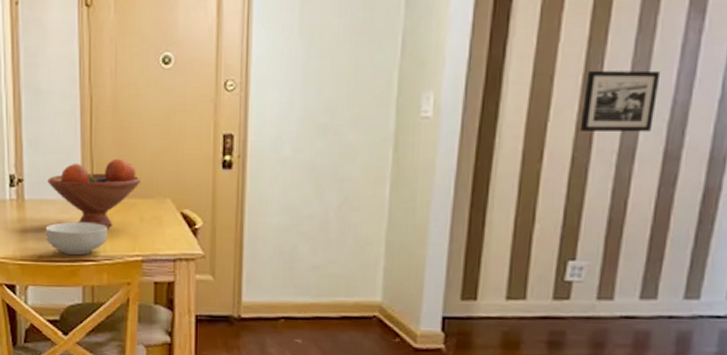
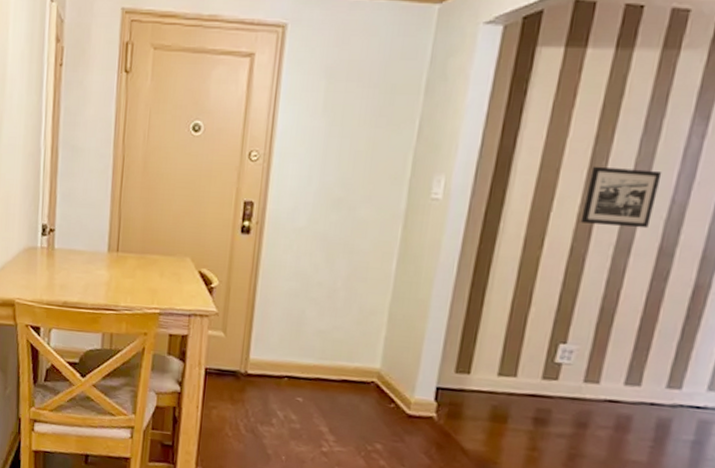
cereal bowl: present [45,221,108,256] -> none [71,272,130,304]
fruit bowl: present [48,158,141,229] -> none [77,216,164,281]

